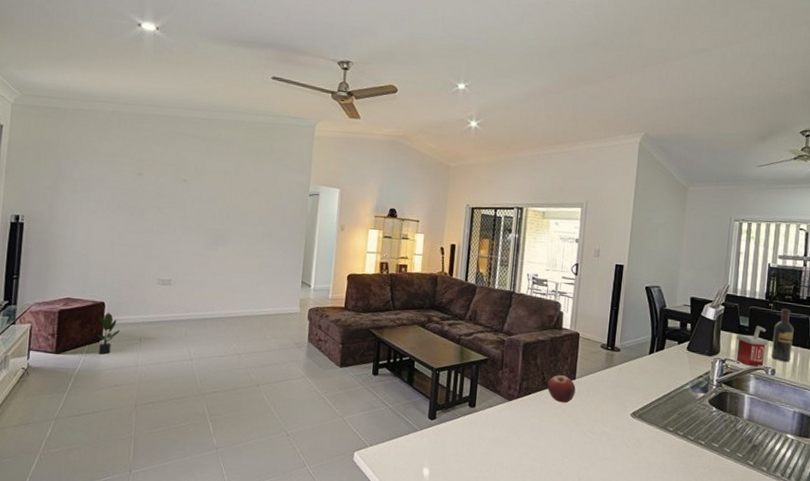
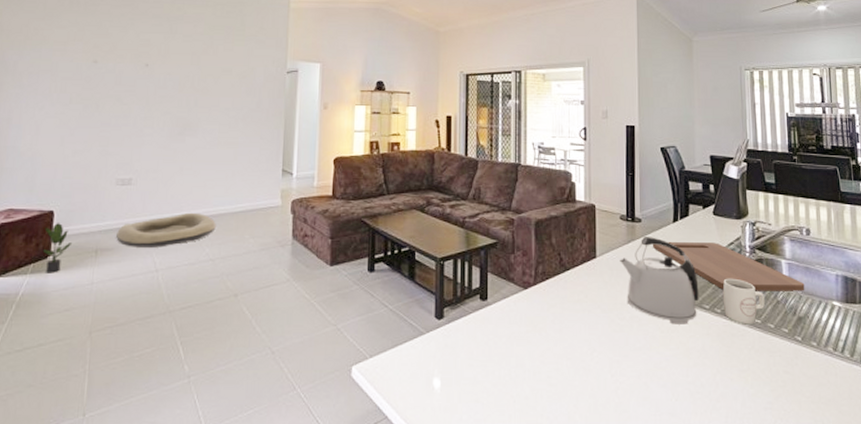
dog bed: none [158,312,243,341] -> present [116,212,216,248]
fruit: present [547,375,576,403] -> none [566,255,597,287]
kettle: none [596,364,666,443] -> present [620,237,699,325]
cutting board: none [628,370,763,423] -> present [653,241,805,291]
mug: none [686,406,725,448] -> present [722,278,765,325]
soap dispenser: present [736,325,768,367] -> none [764,181,798,228]
wine bottle: present [771,308,794,363] -> none [802,160,825,221]

